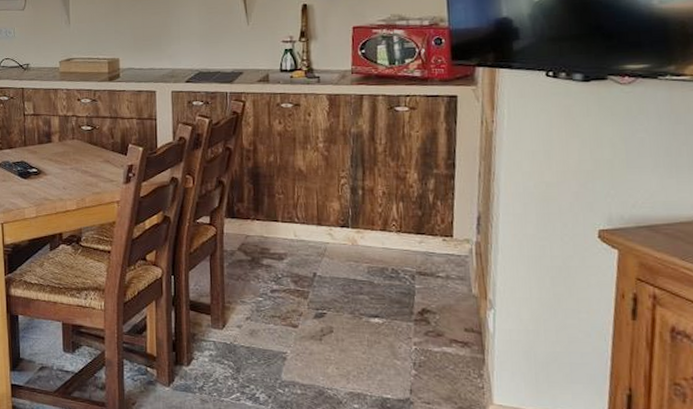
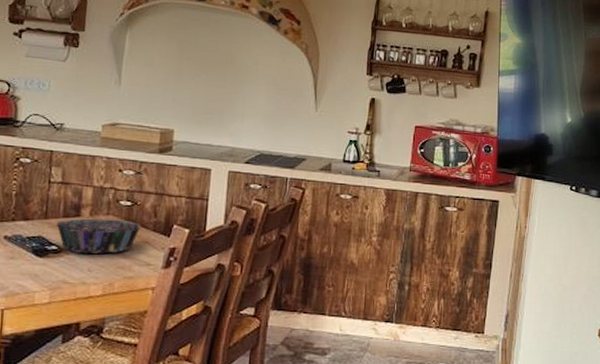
decorative bowl: none [33,143,102,175] -> present [56,219,142,254]

